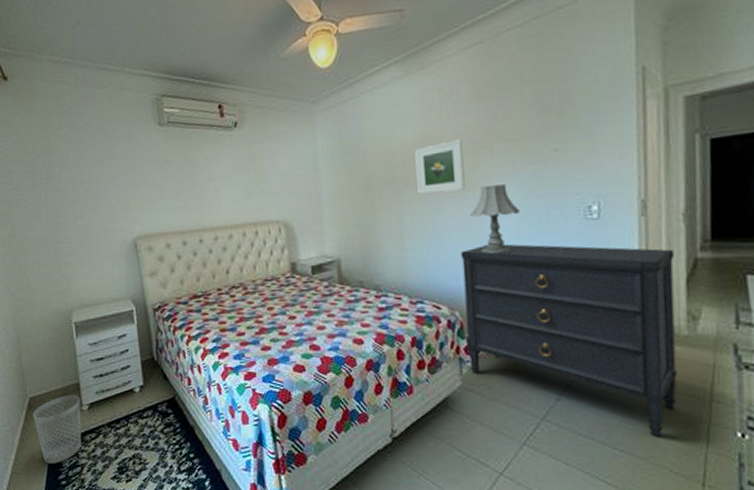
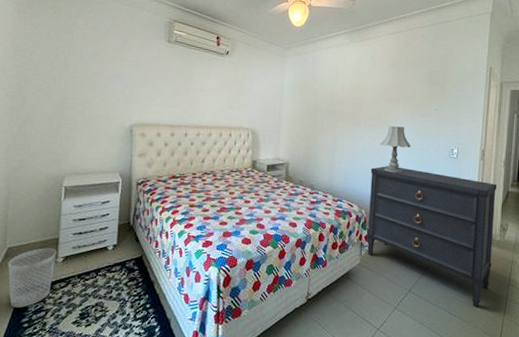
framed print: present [415,139,465,194] -> none [348,92,381,126]

